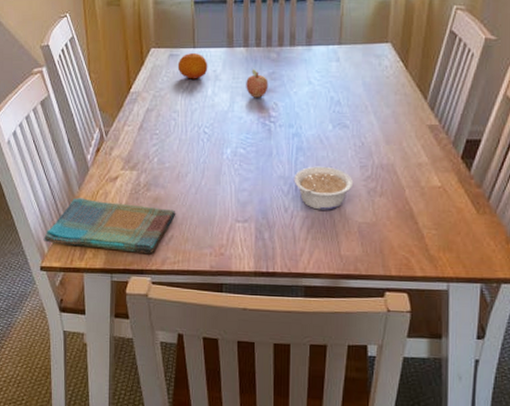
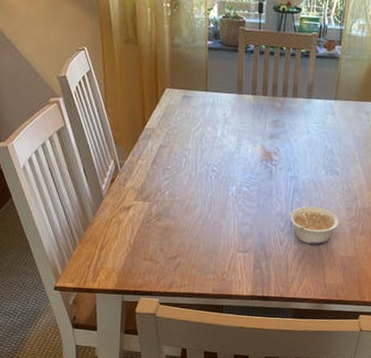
dish towel: present [43,198,176,255] -> none [57,224,184,278]
fruit: present [177,53,208,79] -> none [190,96,219,121]
fruit: present [246,69,269,98] -> none [252,115,272,142]

